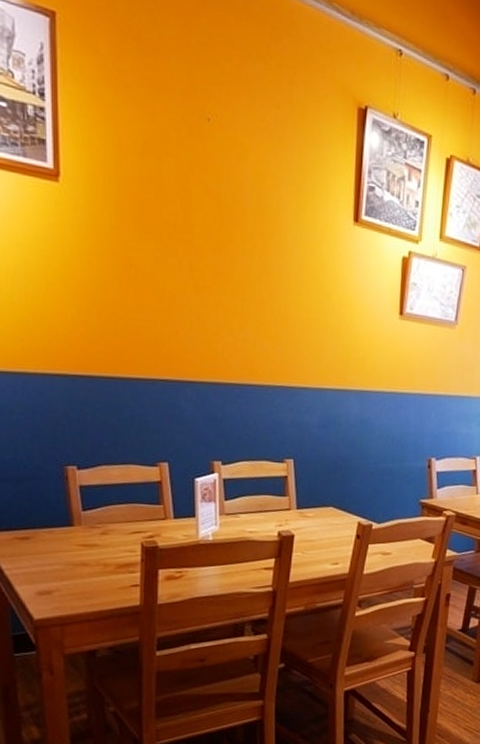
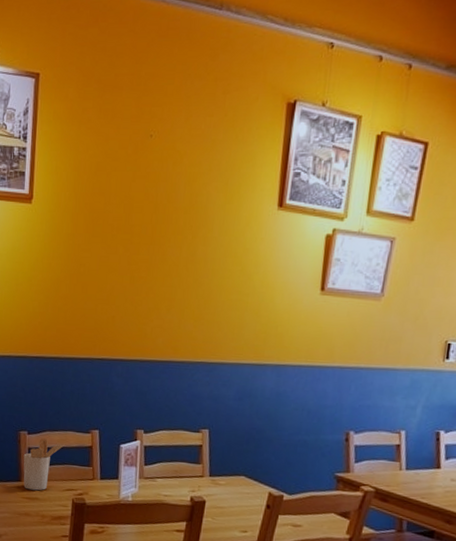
utensil holder: none [74,473,127,536] -> present [23,437,65,491]

